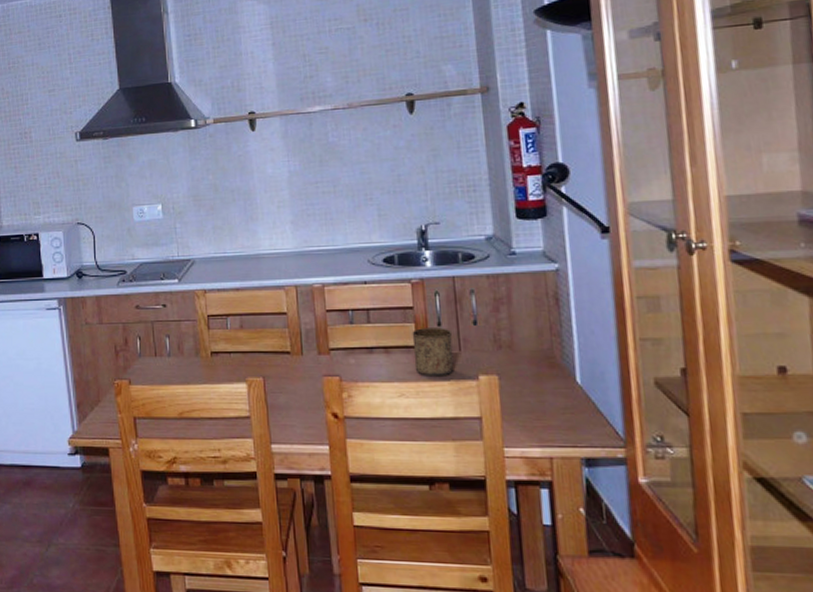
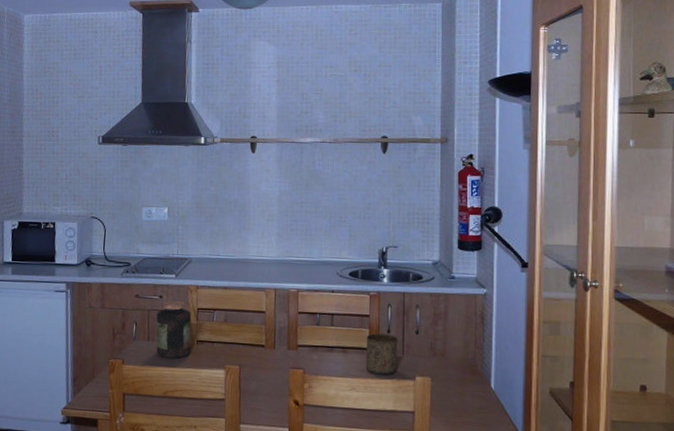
jar: none [162,308,205,374] -> present [156,300,192,359]

